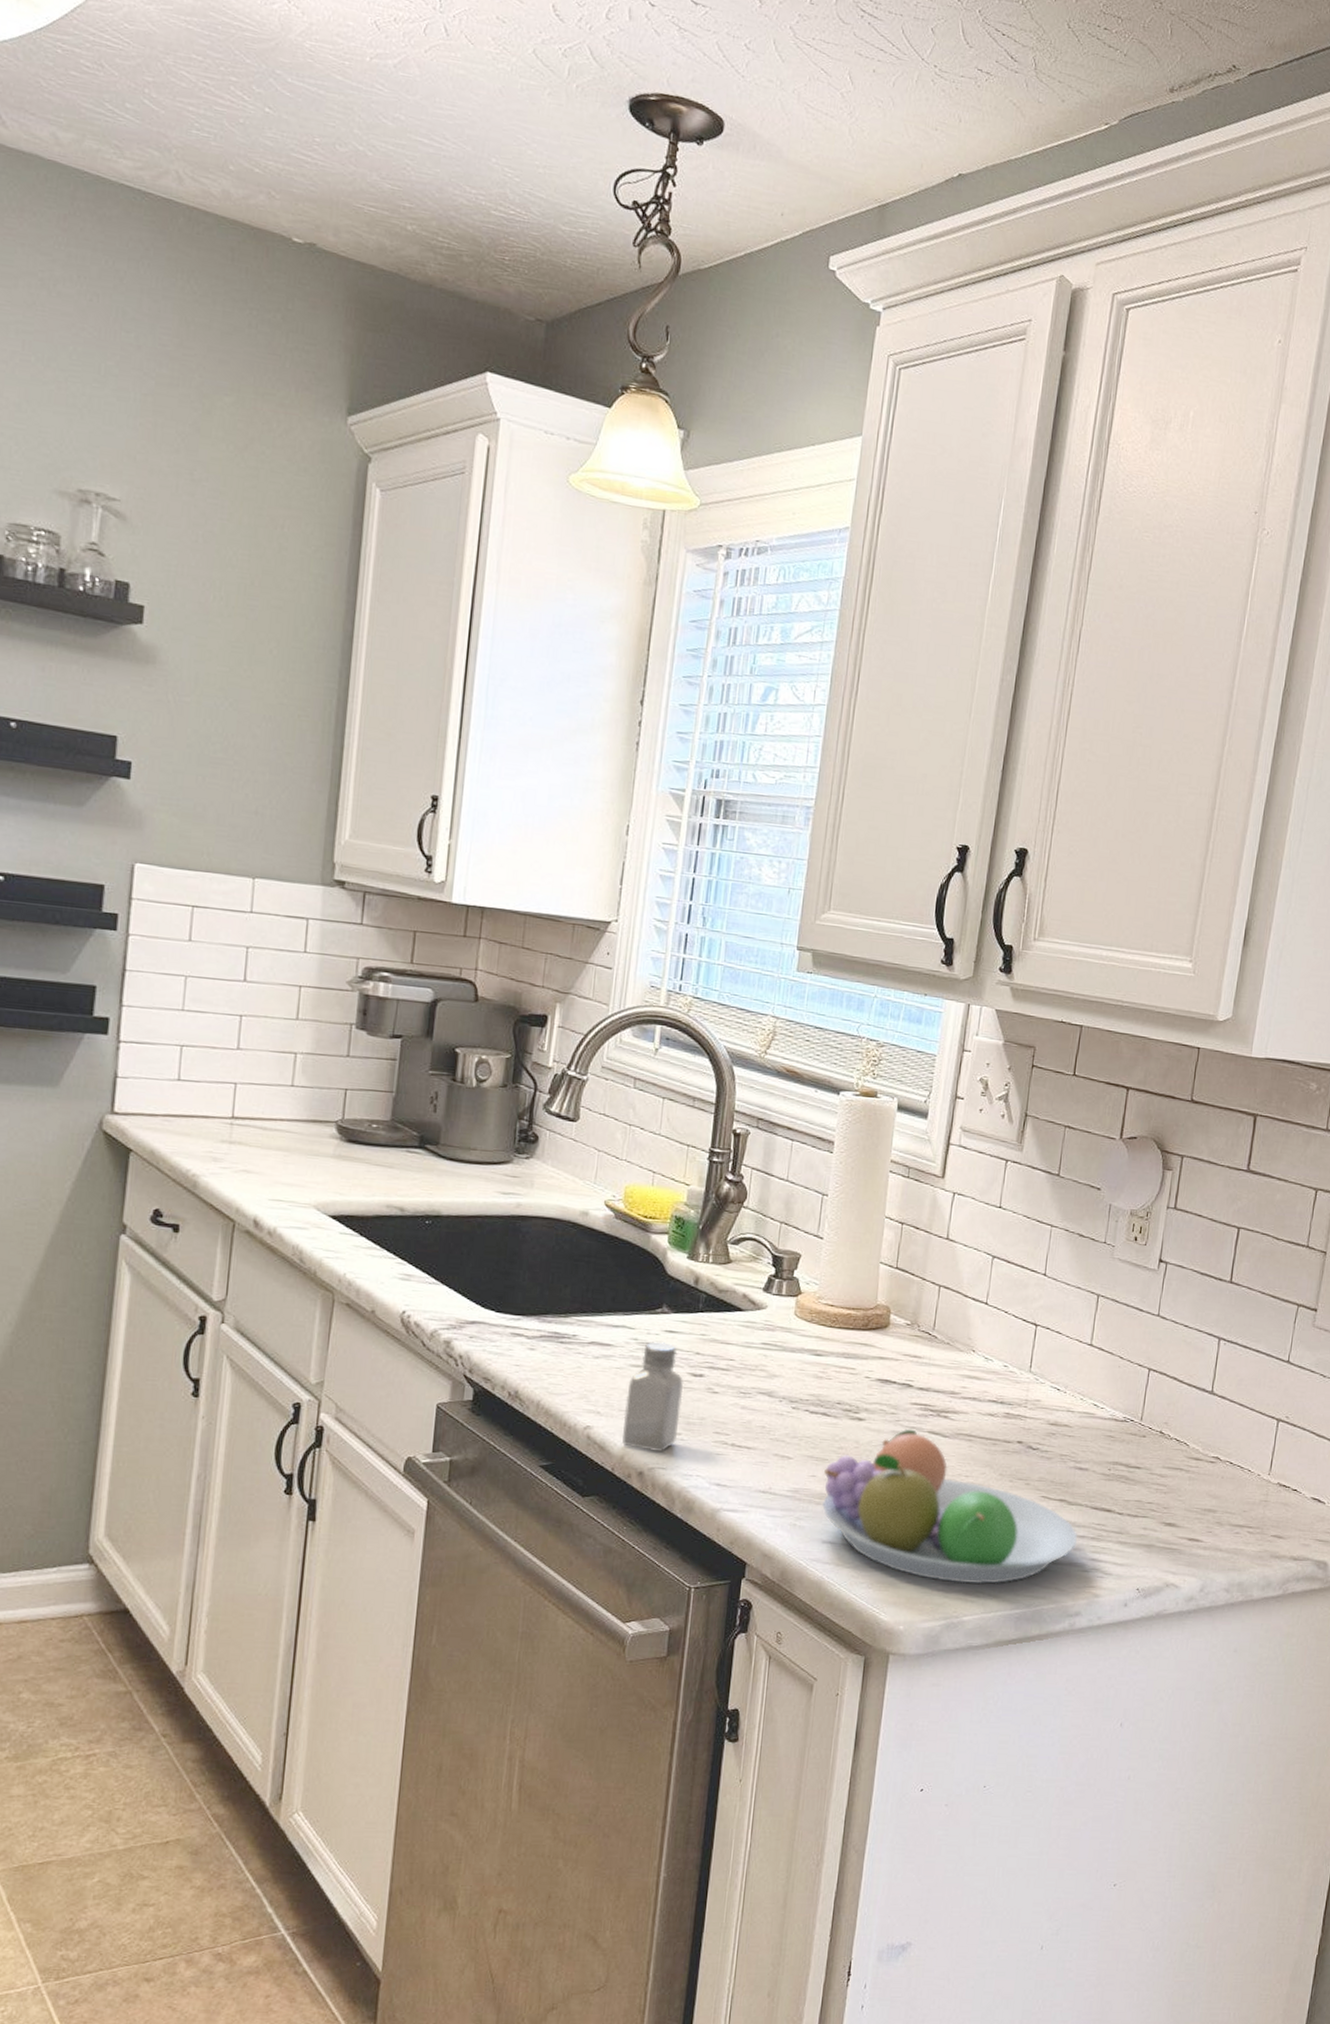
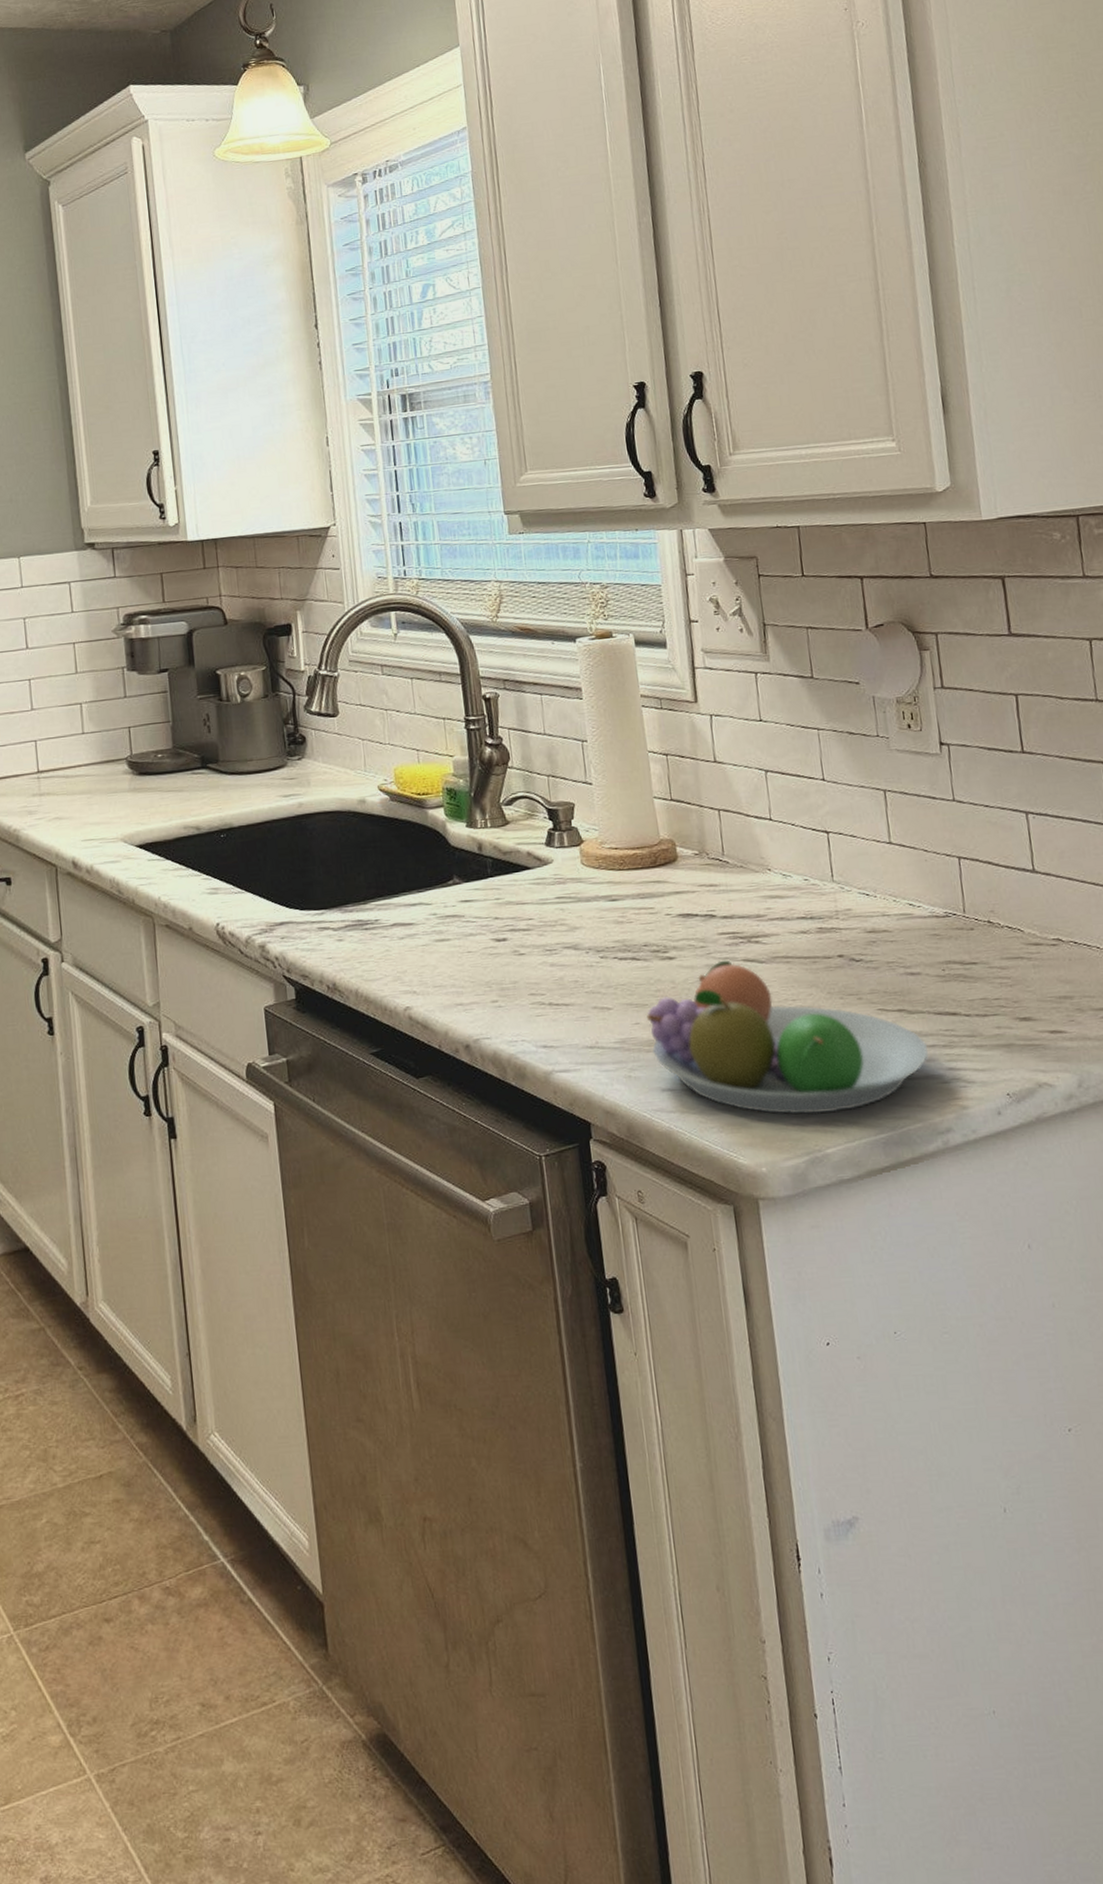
saltshaker: present [621,1341,684,1453] -> none [437,912,496,1023]

